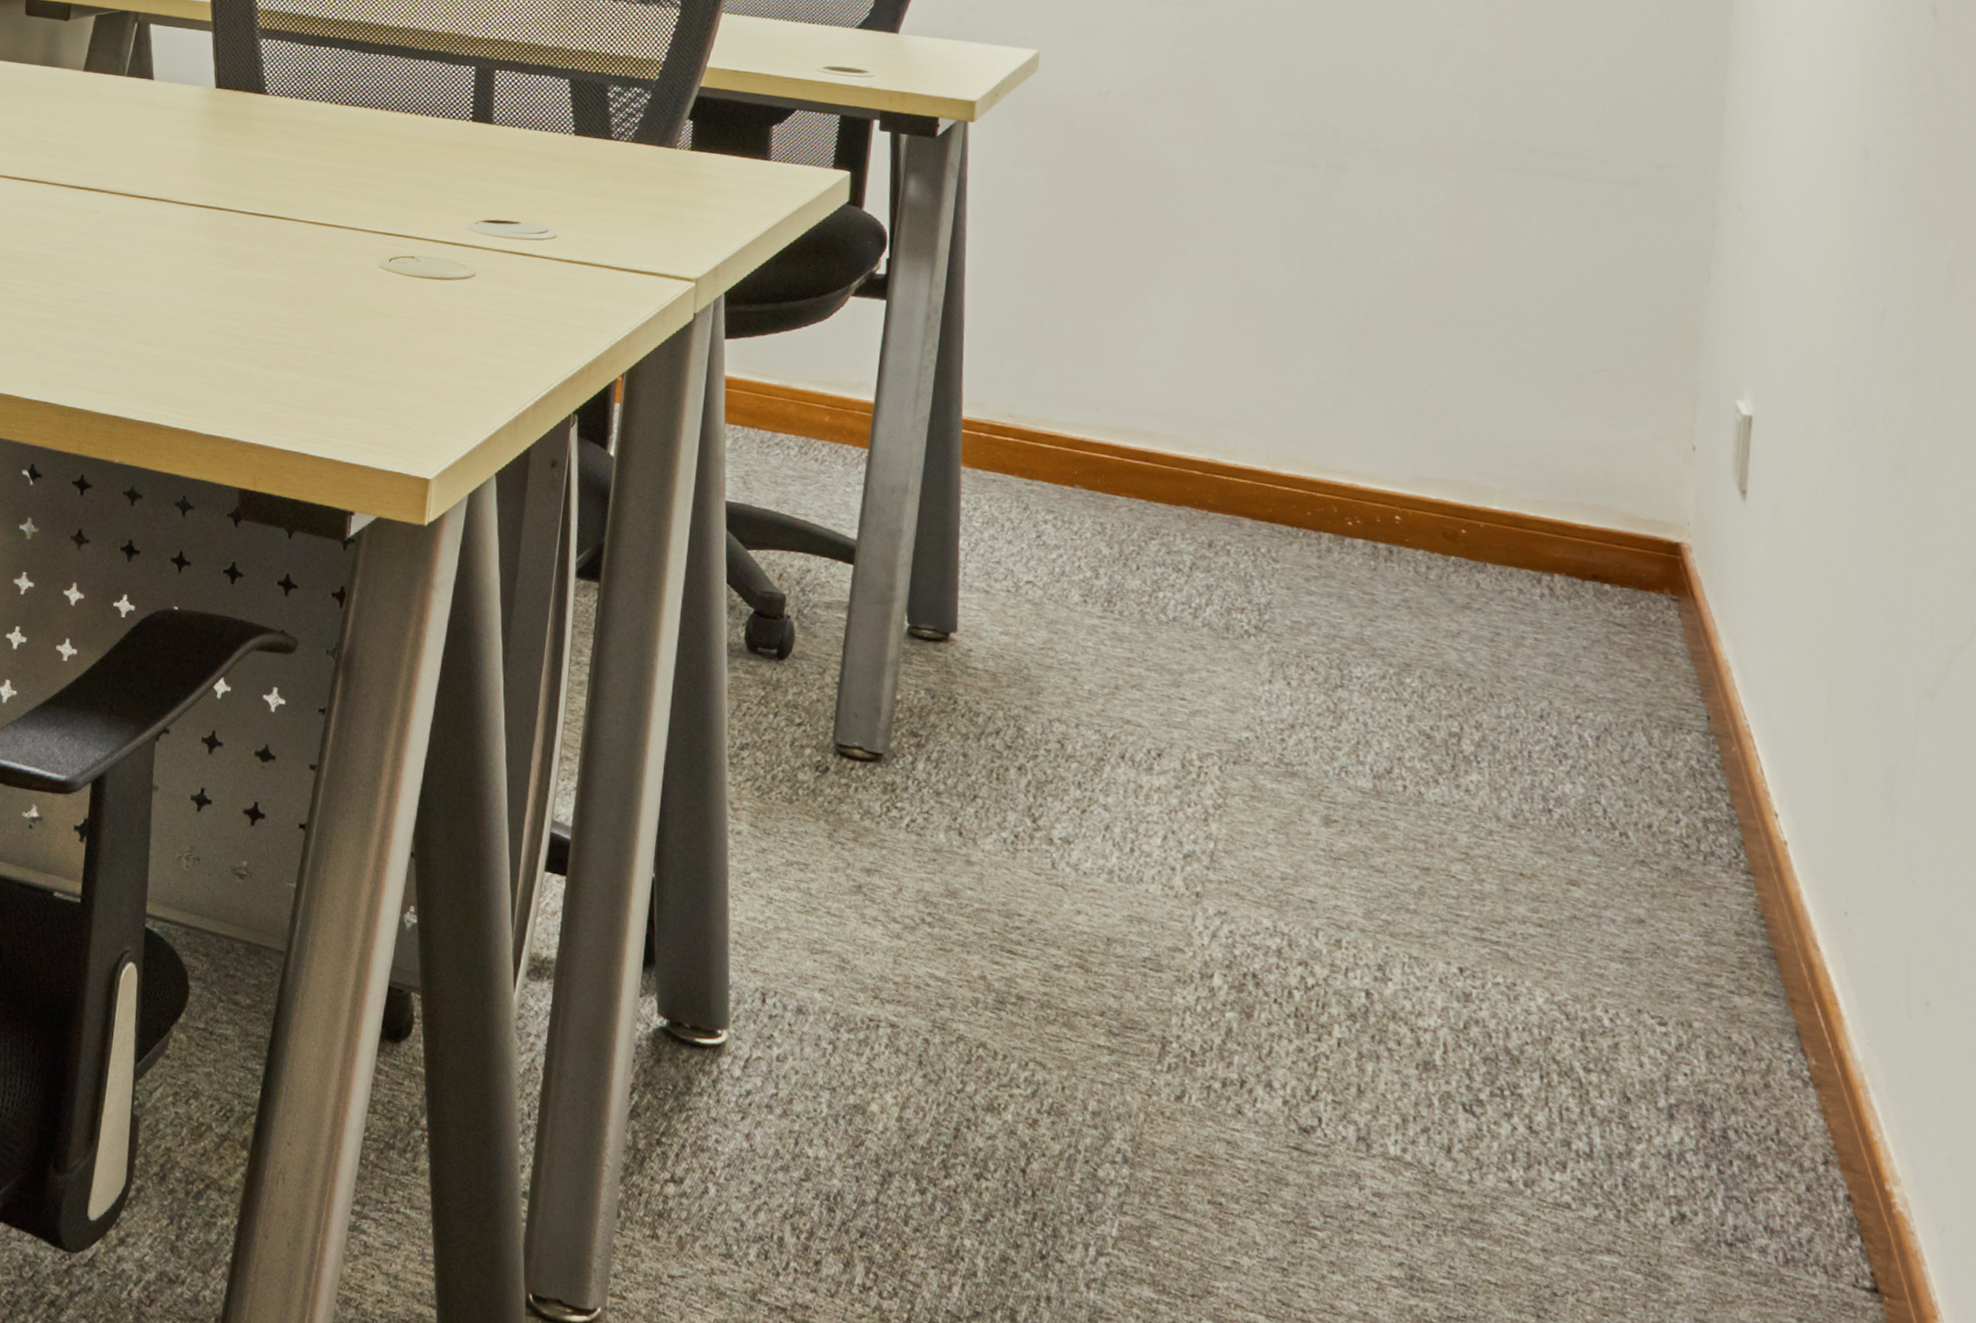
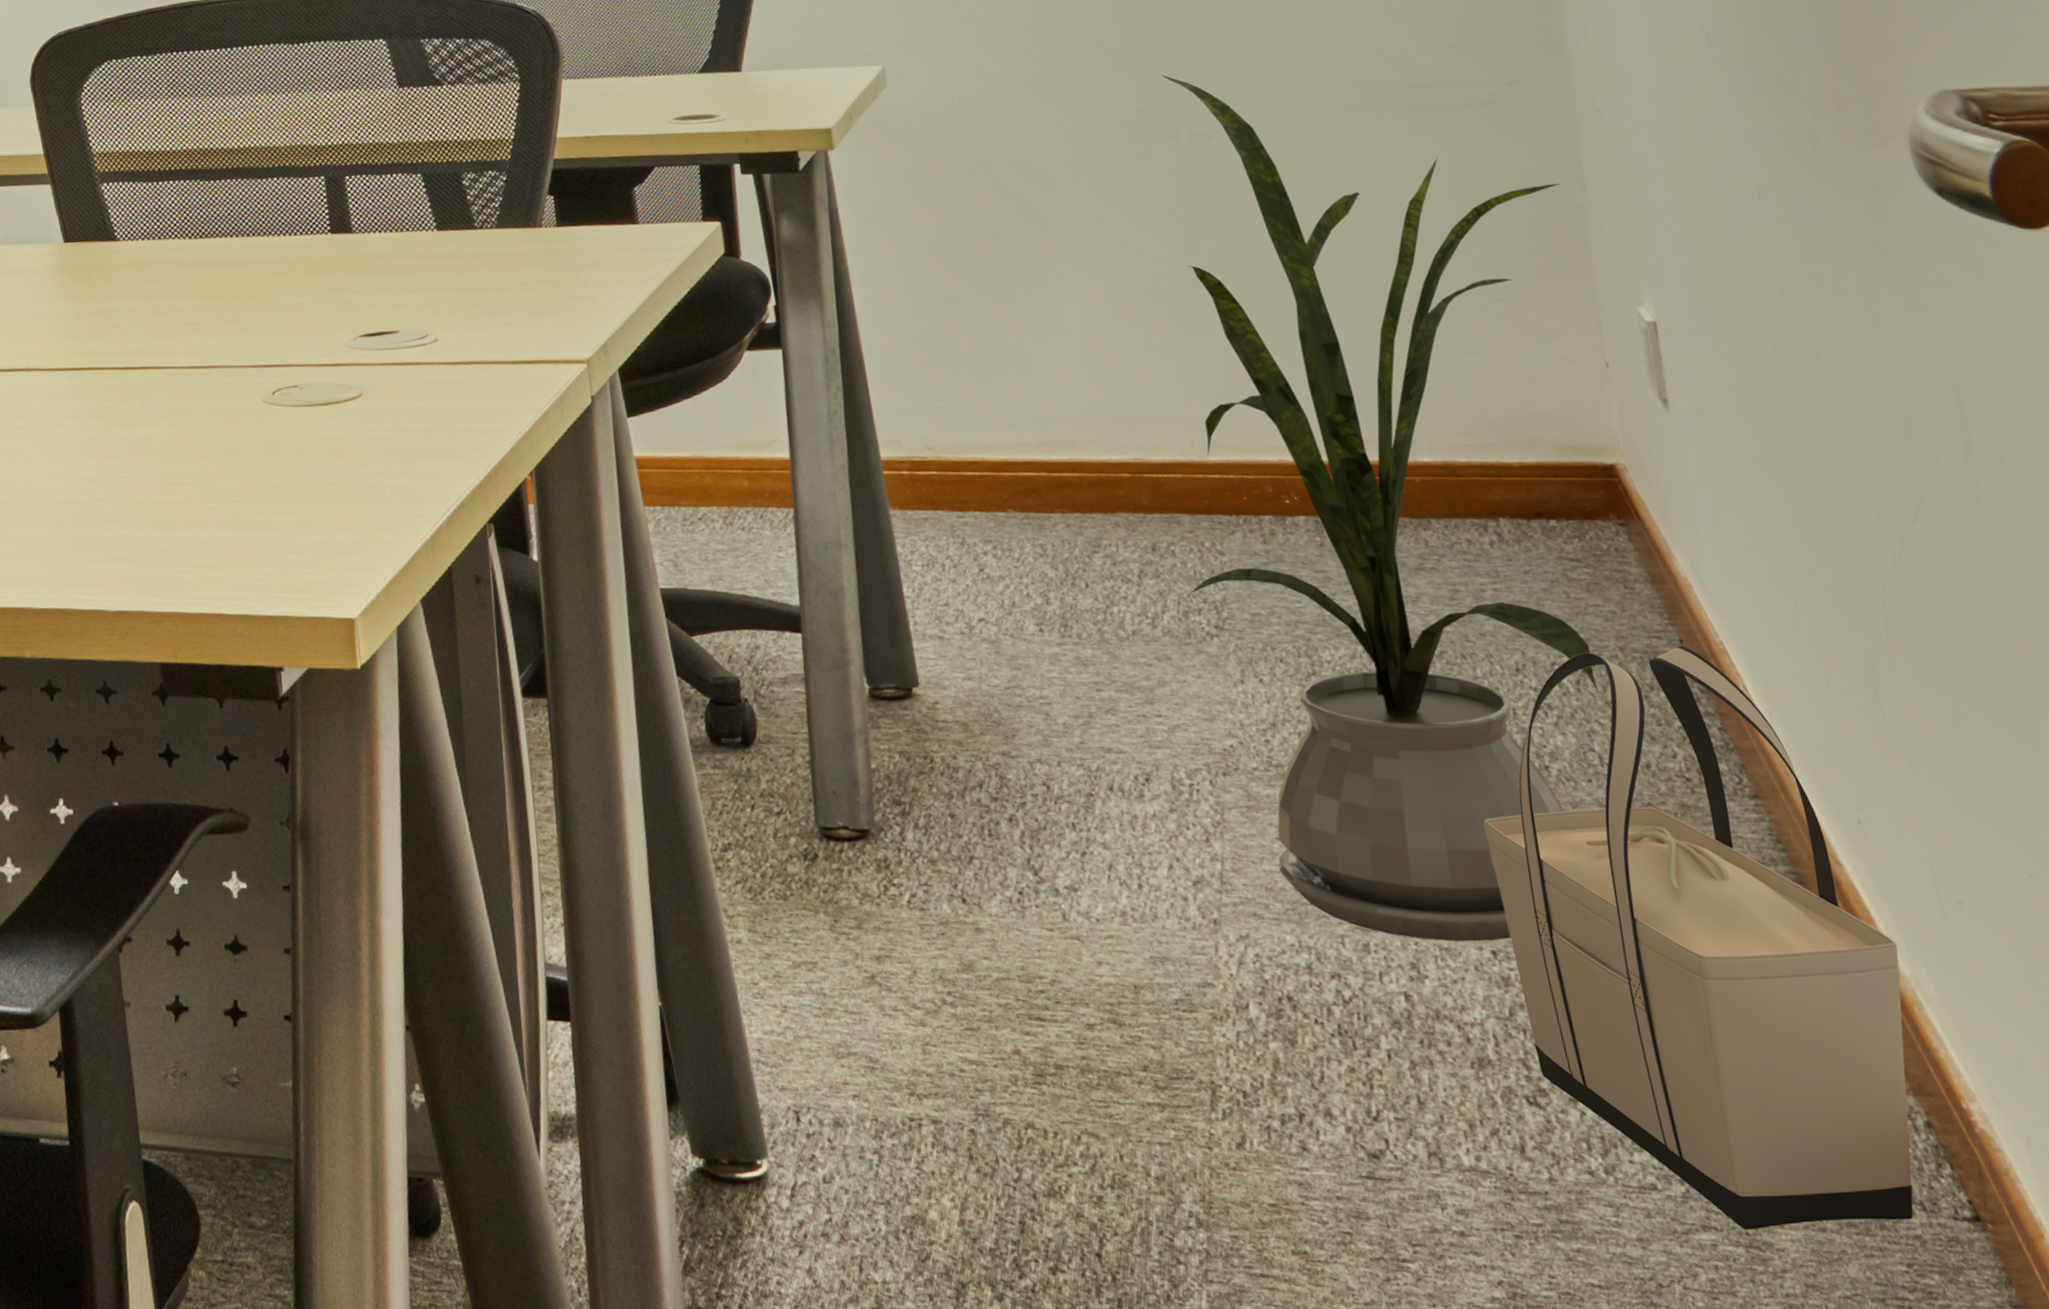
house plant: none [1230,103,1688,960] -> present [1162,75,1599,942]
shopping bag: none [1477,712,1856,1280] -> present [1484,645,1914,1231]

